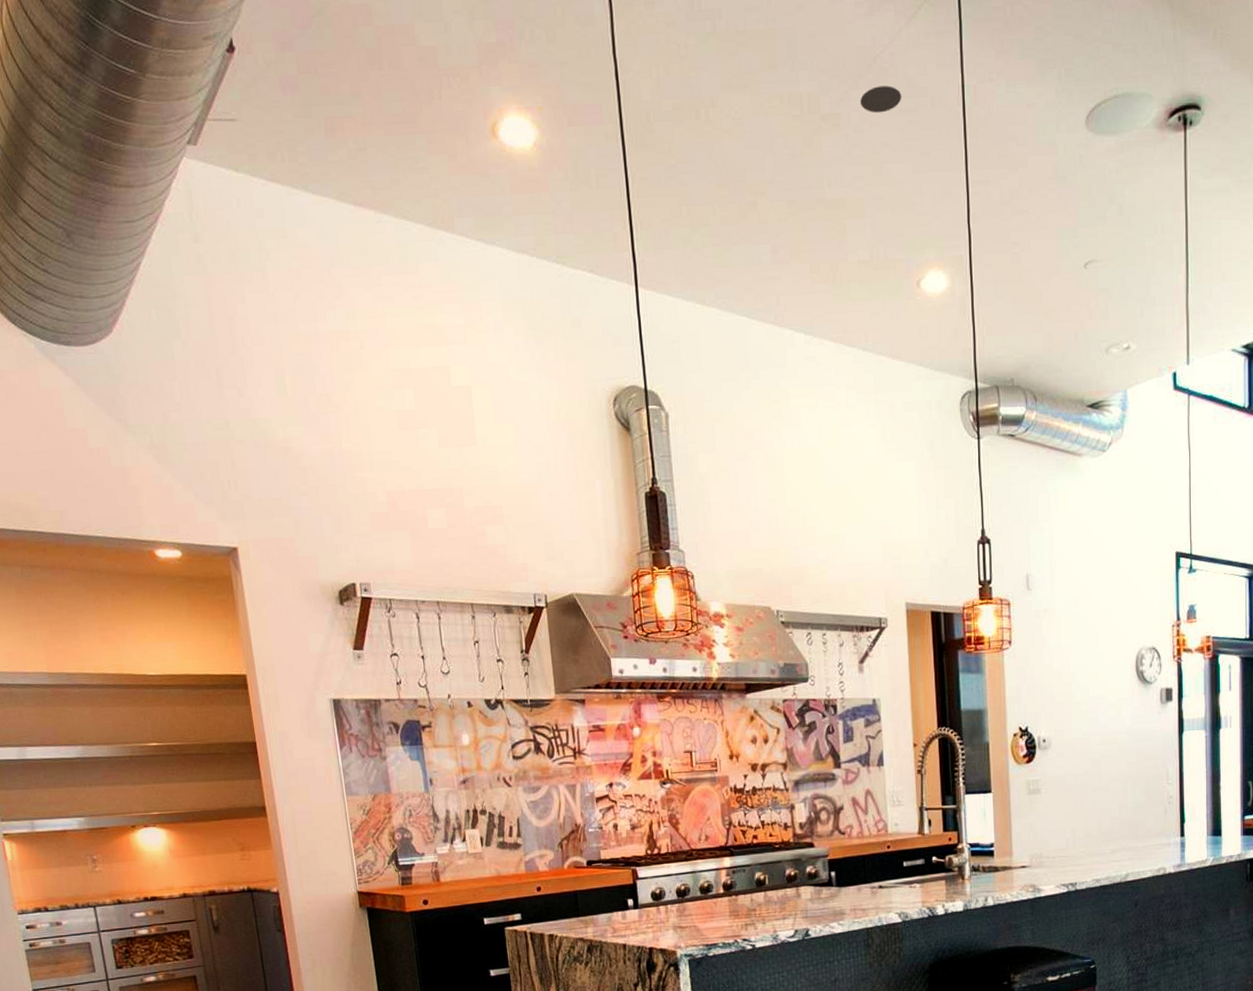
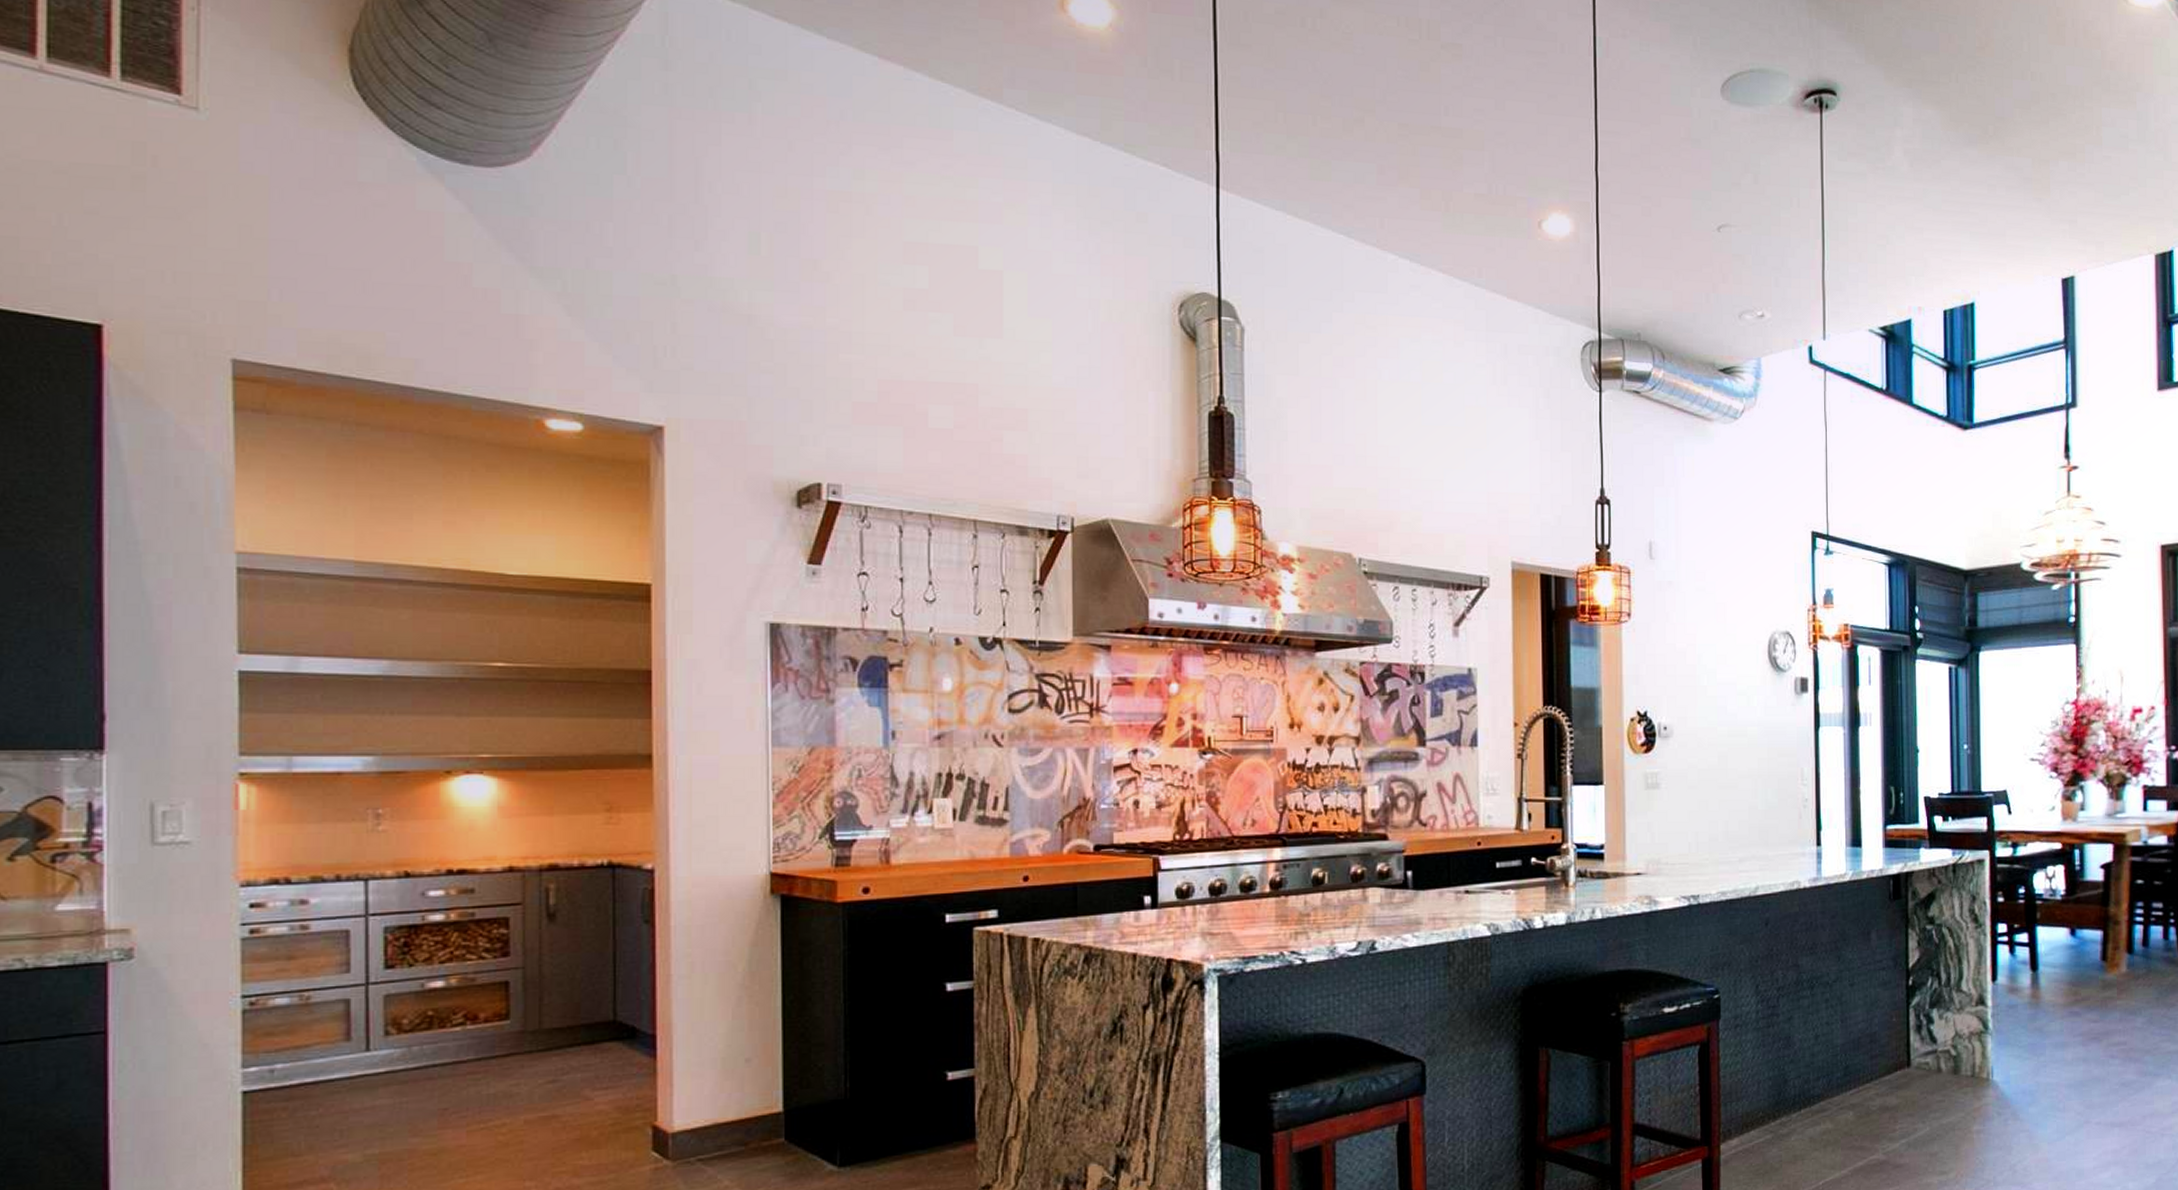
recessed light: present [860,86,902,113] -> none [1485,24,1530,51]

